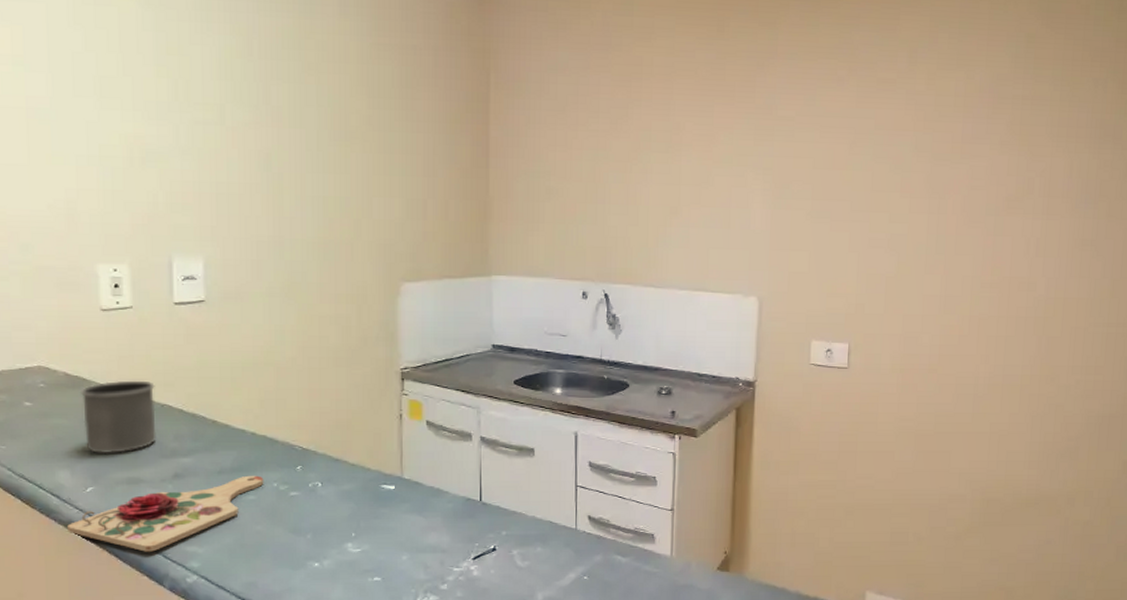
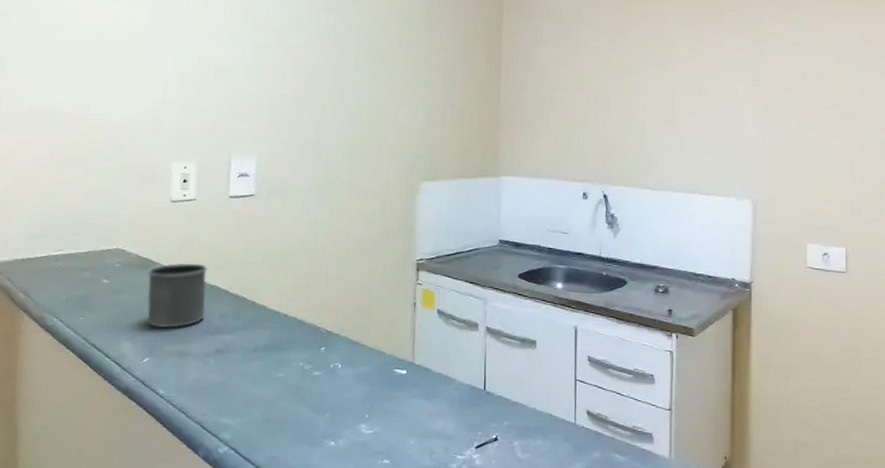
cutting board: present [67,475,264,552] -> none [124,354,292,421]

